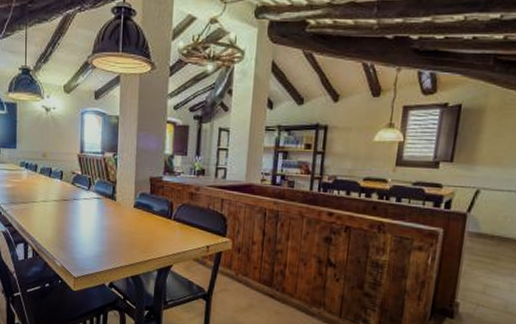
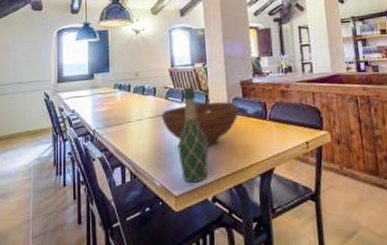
fruit bowl: none [67,193,146,236] -> present [162,101,240,146]
wine bottle: none [80,175,111,268] -> present [177,86,209,183]

